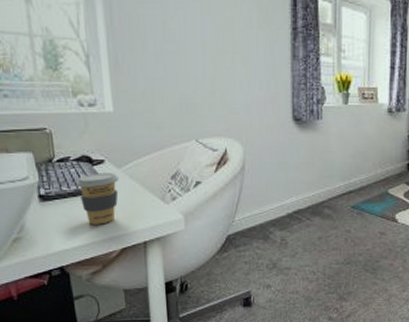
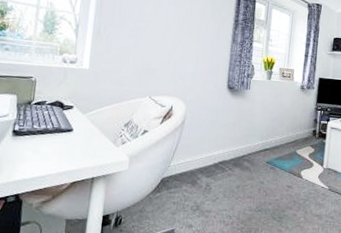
coffee cup: present [75,173,119,225] -> none [45,116,82,160]

